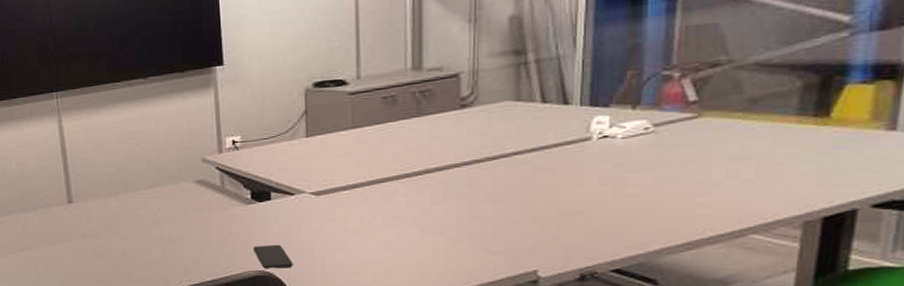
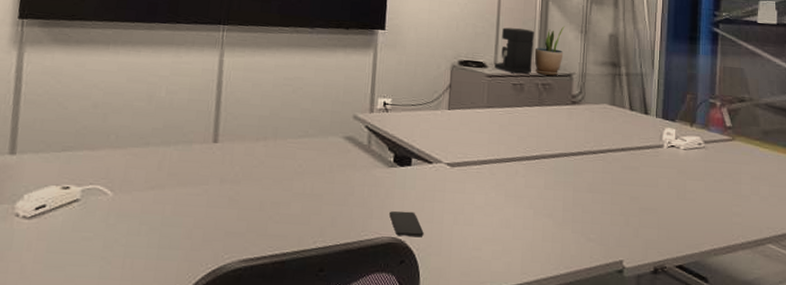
coffee maker: none [357,31,406,86] -> present [494,27,534,74]
potted plant: none [407,18,446,81] -> present [534,26,565,76]

